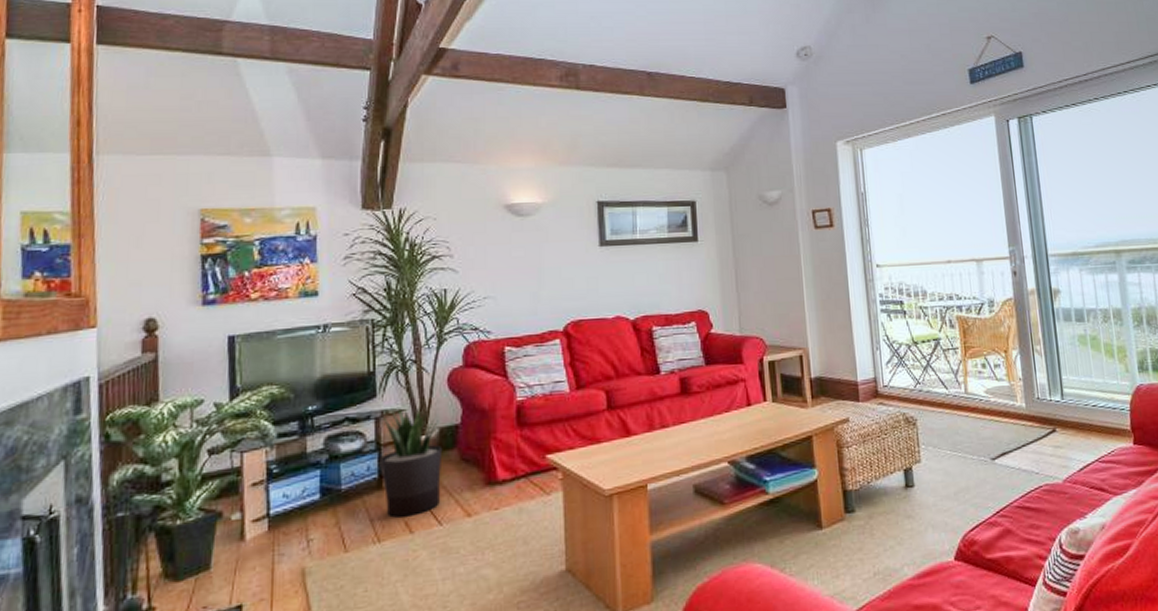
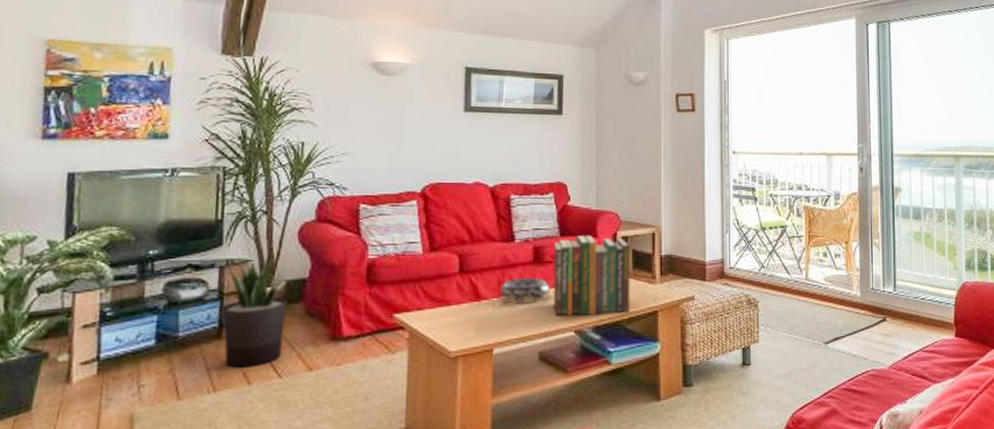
decorative bowl: none [648,409,700,436] -> present [499,278,550,303]
books: none [700,362,783,447] -> present [553,234,631,316]

